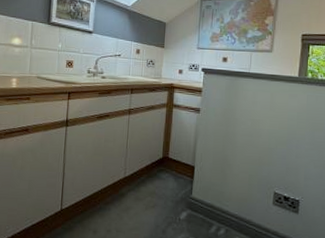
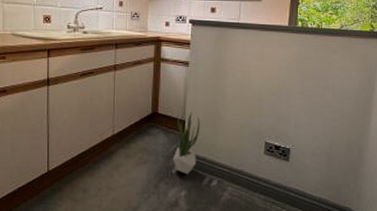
potted plant: none [180,159,210,222] -> present [171,112,200,175]

